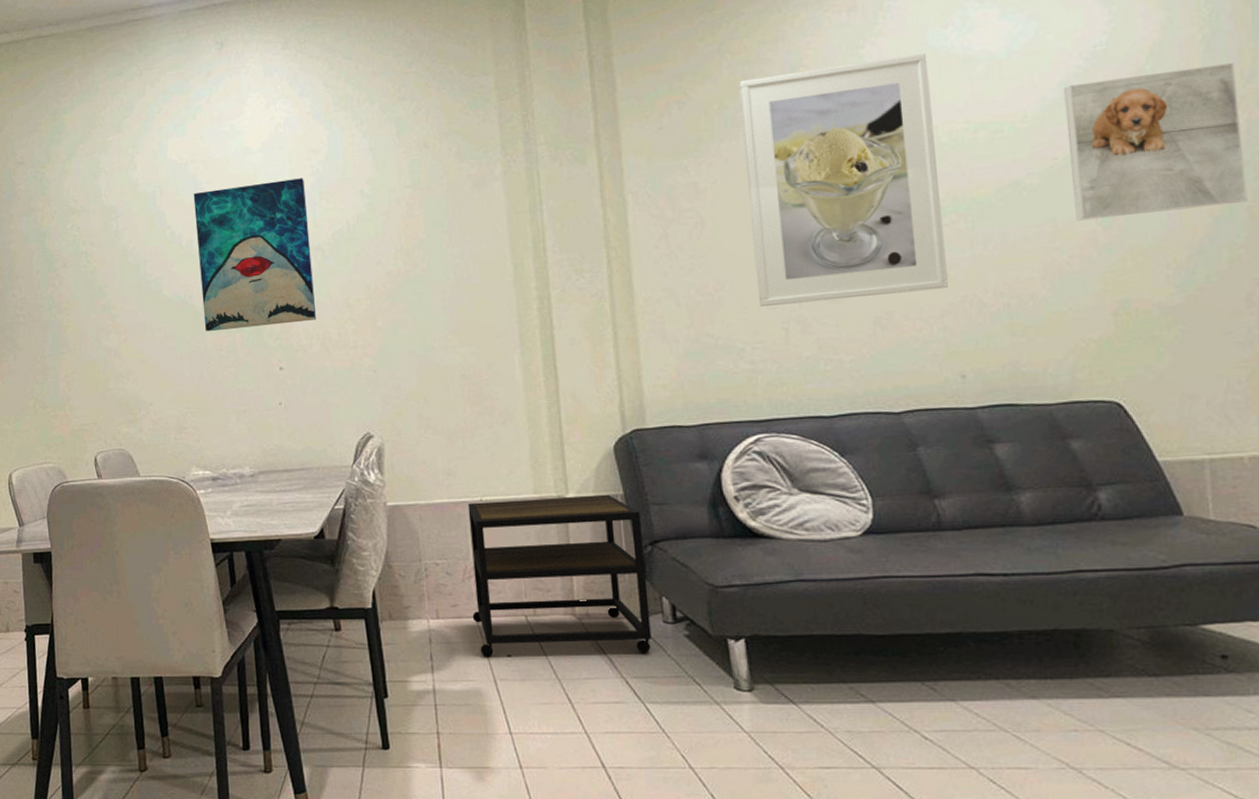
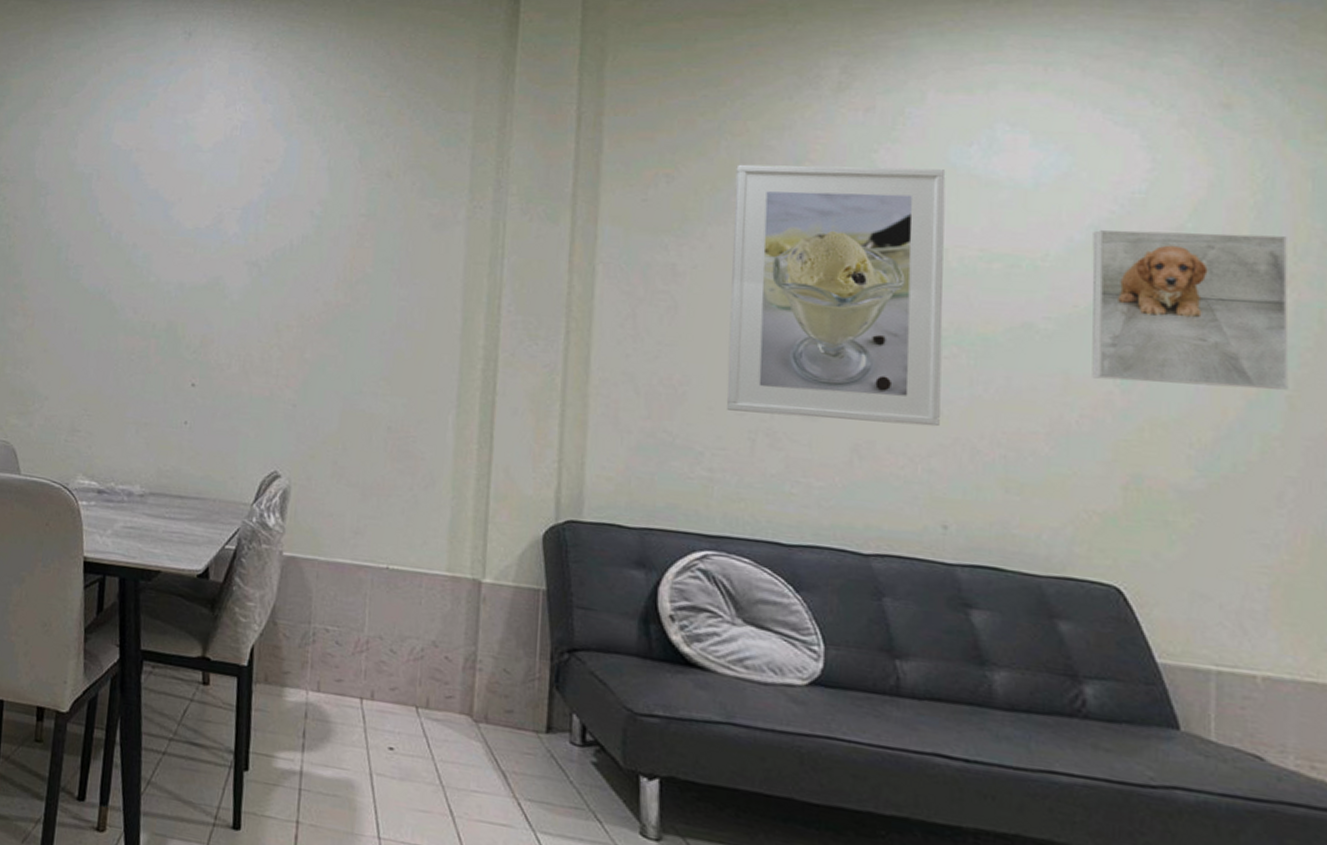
wall art: present [193,178,317,332] -> none [118,183,252,339]
side table: present [467,494,652,658] -> none [357,568,562,776]

